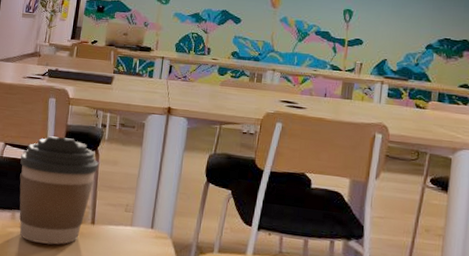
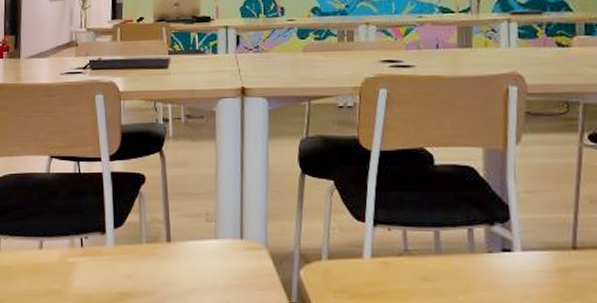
coffee cup: present [19,136,99,245] -> none [71,141,166,272]

